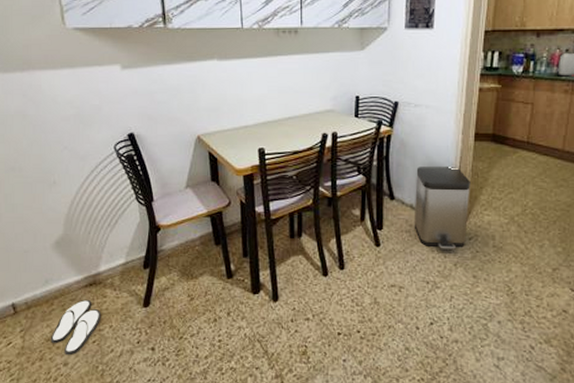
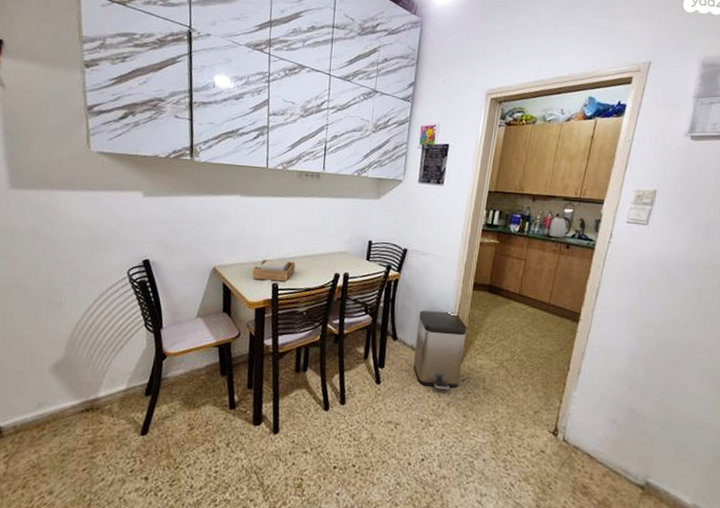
slippers: present [50,299,100,355] -> none [37,425,95,483]
napkin holder: none [237,124,281,146] -> present [252,259,296,282]

